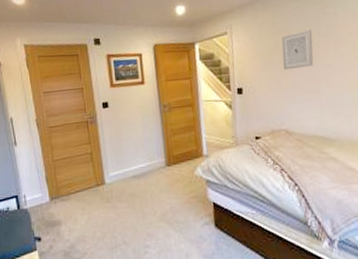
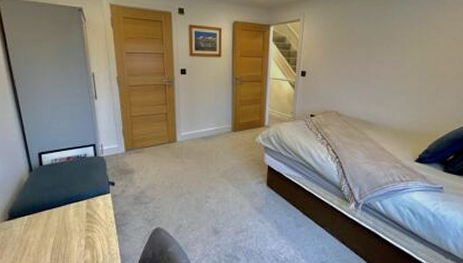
wall art: present [281,29,314,71] -> none [342,27,372,61]

